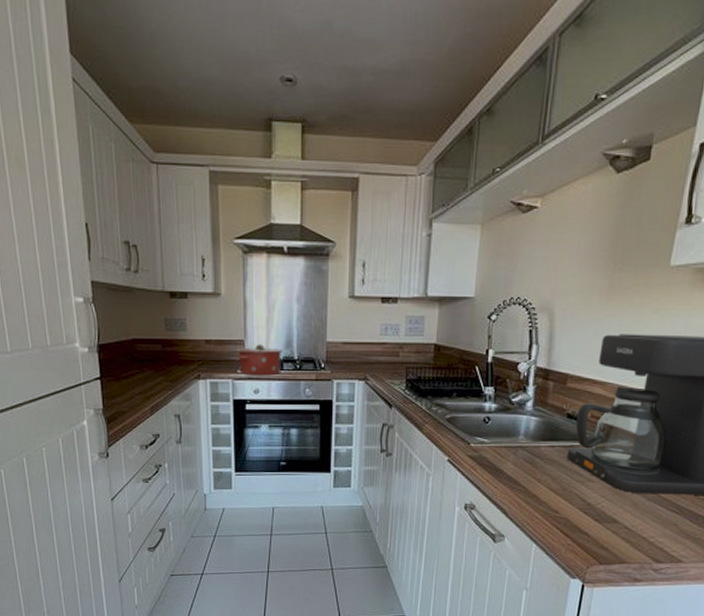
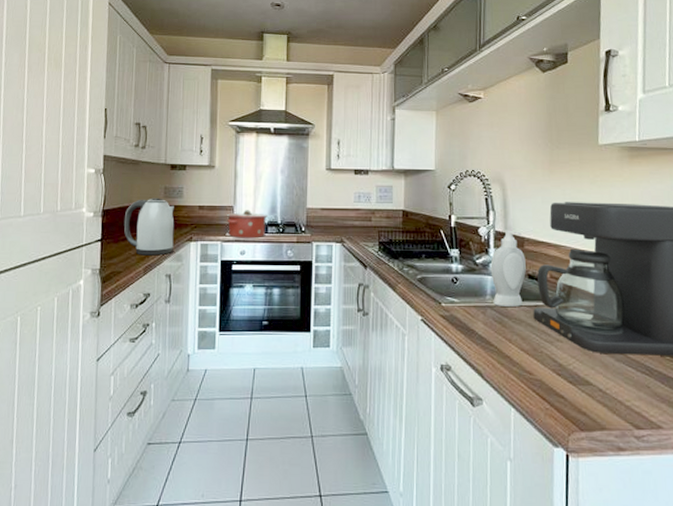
kettle: none [124,331,180,395] -> present [124,198,175,256]
soap bottle: none [525,365,567,447] -> present [490,230,527,307]

